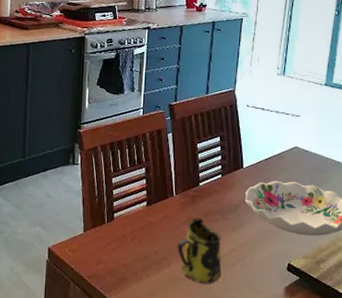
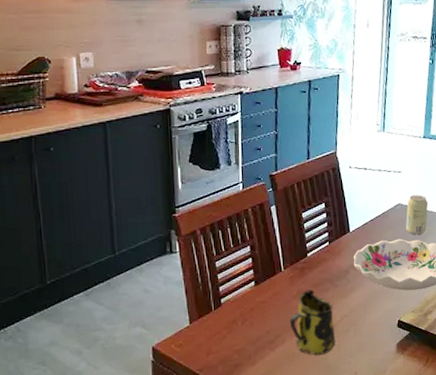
beverage can: none [302,140,327,180] -> present [406,195,429,235]

